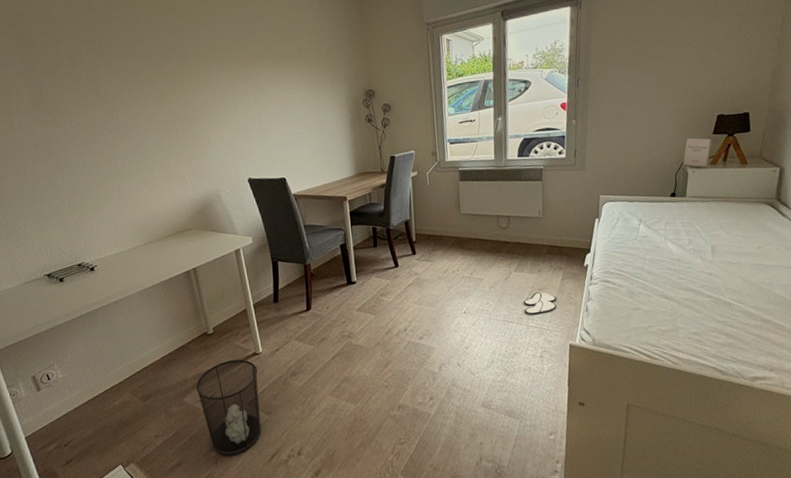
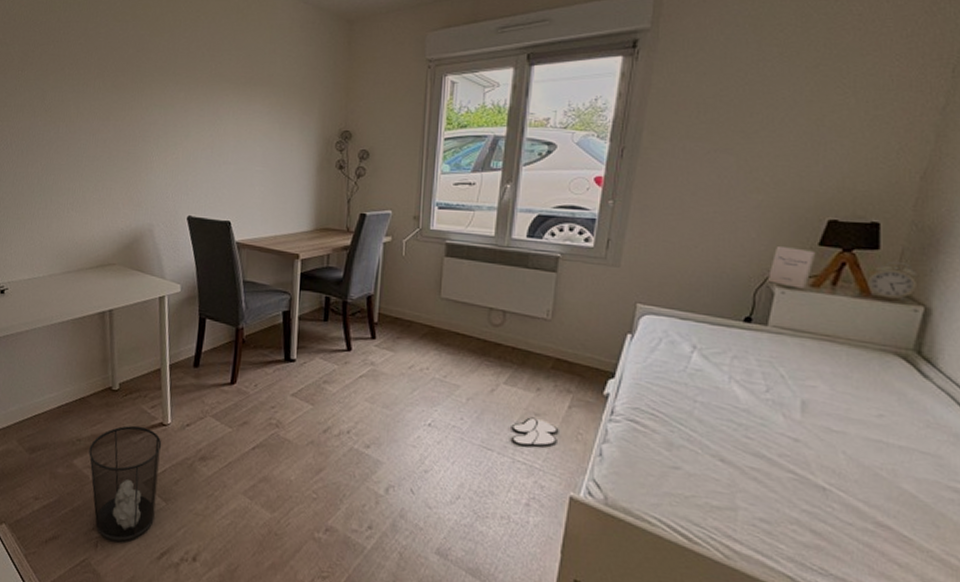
alarm clock: none [745,138,776,166] -> present [867,261,920,301]

